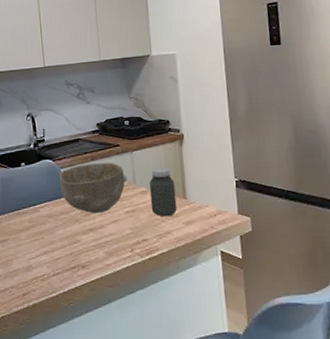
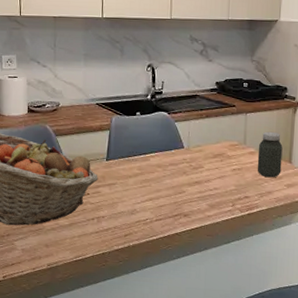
bowl: present [59,162,127,214] -> none [172,120,239,168]

